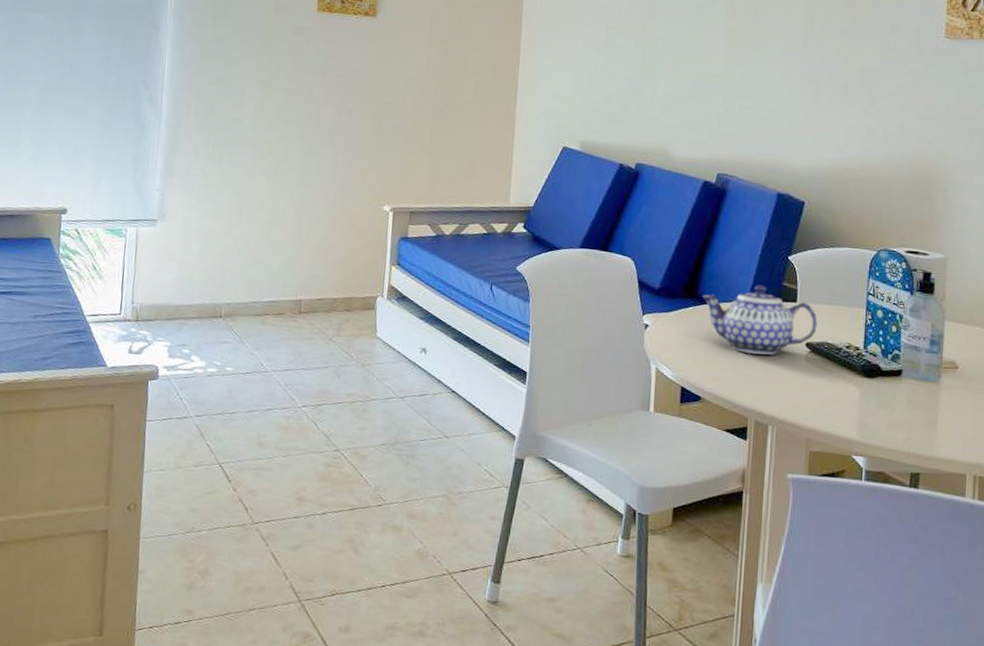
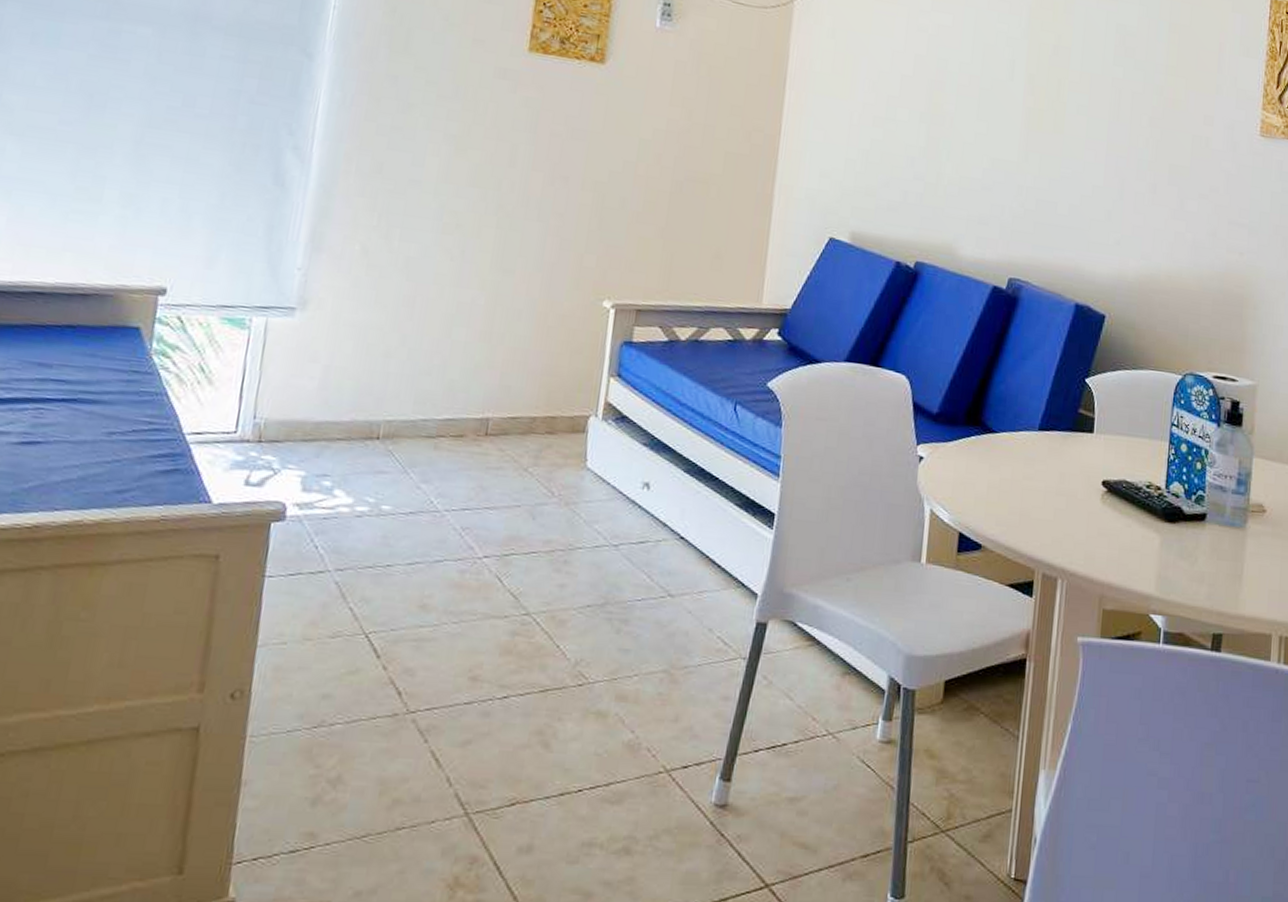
teapot: present [702,285,818,355] -> none [987,411,1116,495]

